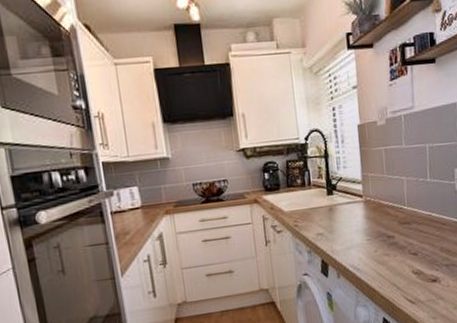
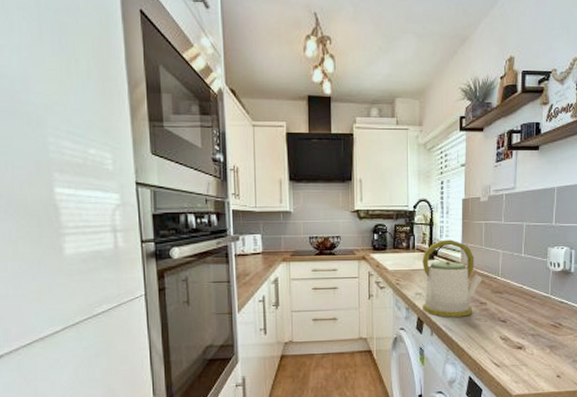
kettle: none [320,171,388,257] -> present [423,239,483,317]

